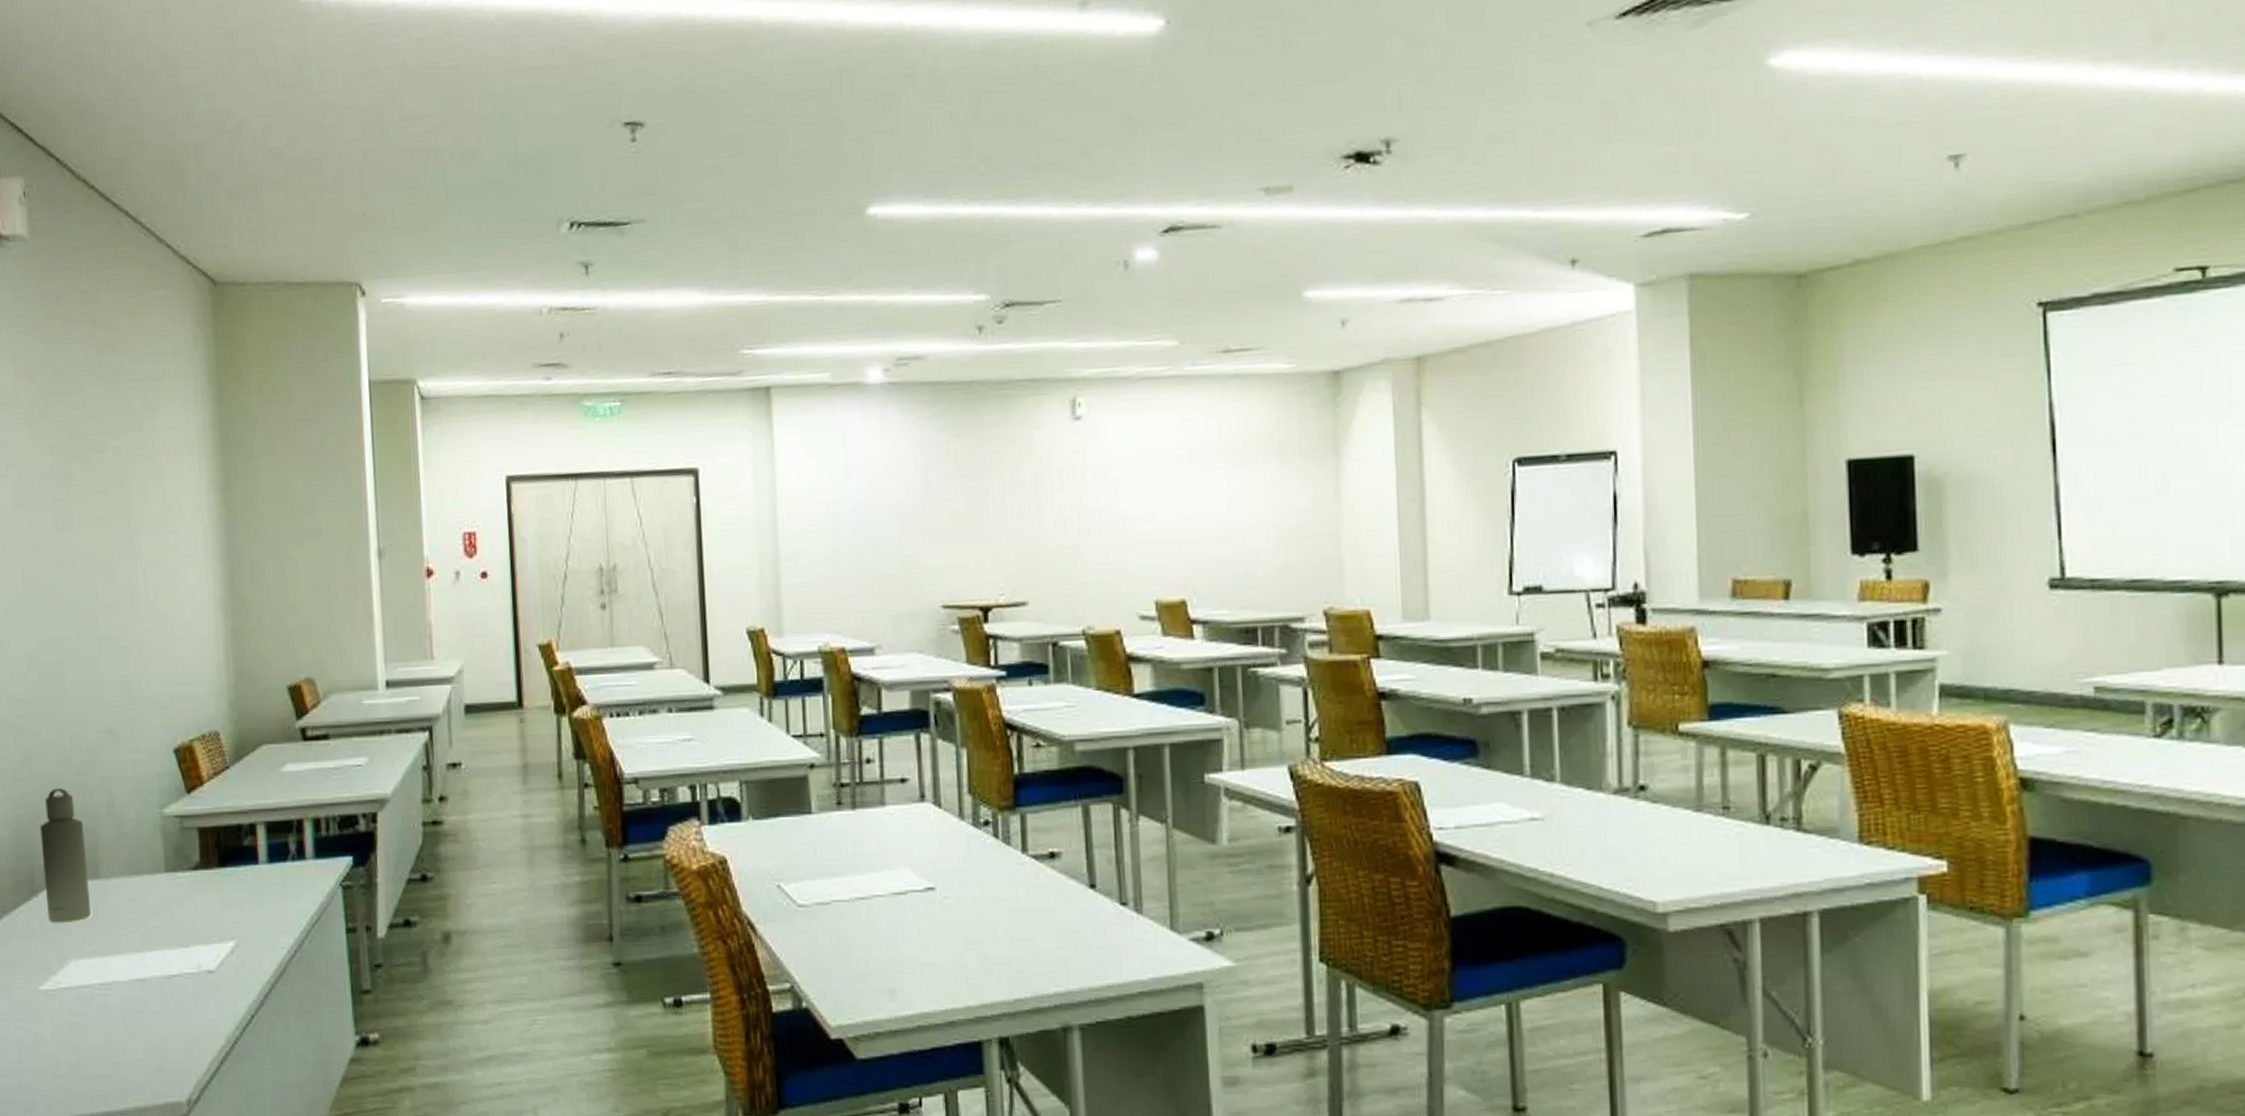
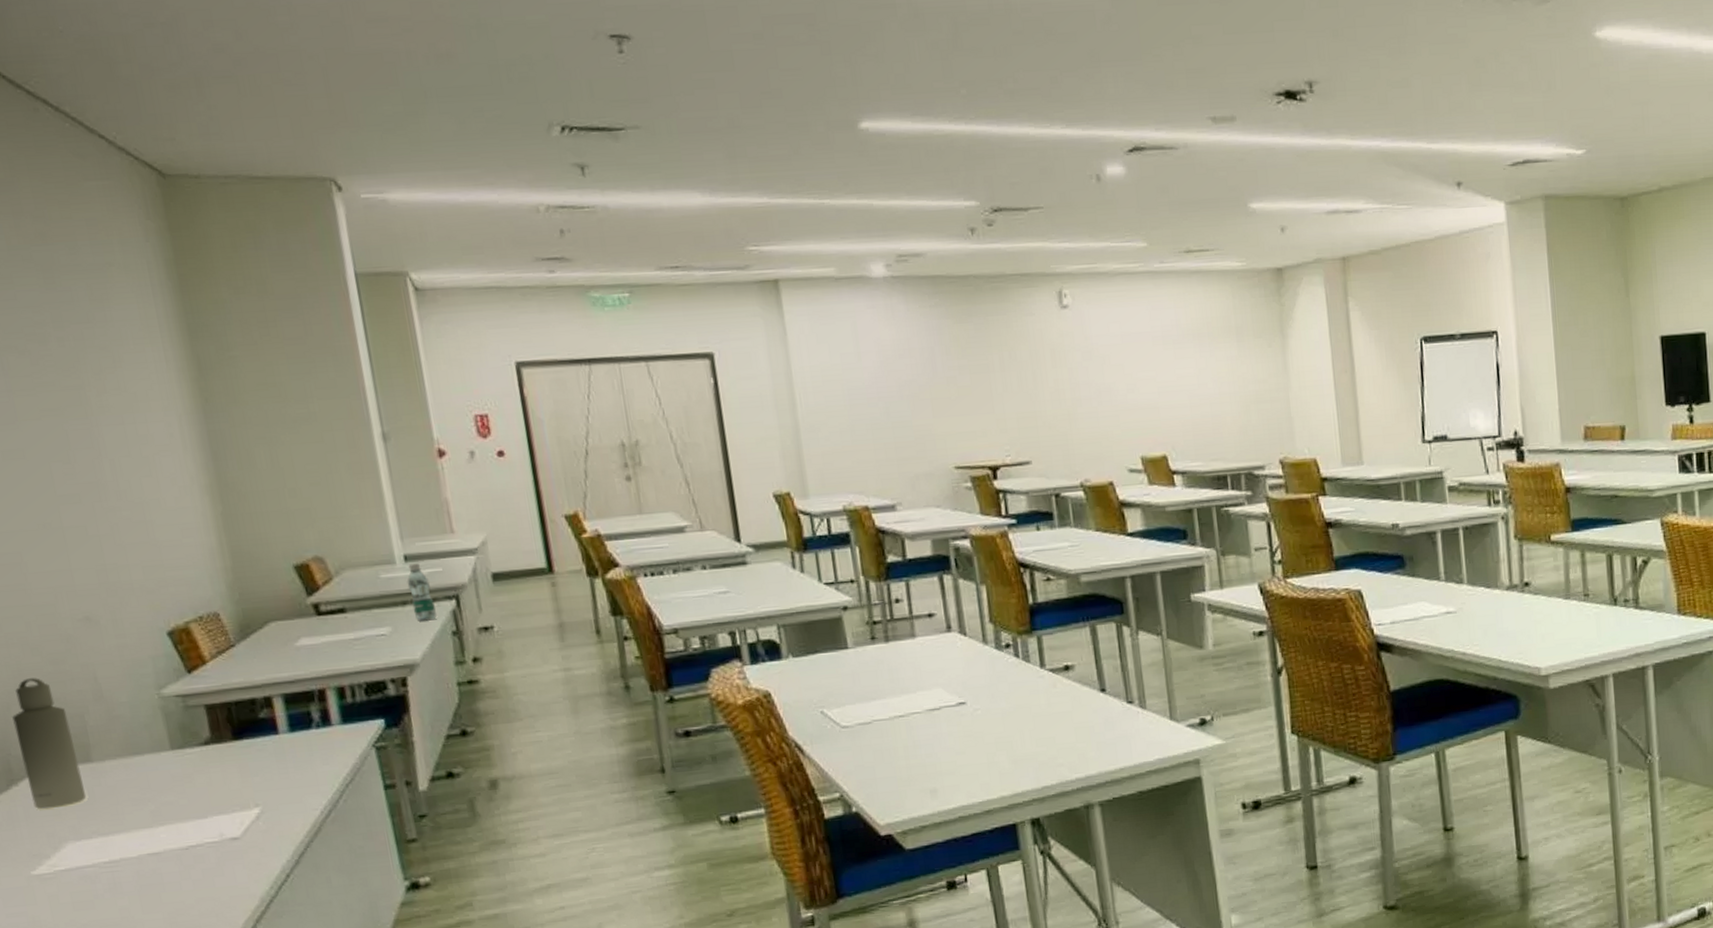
bottle: none [386,690,410,753] -> present [407,563,437,622]

